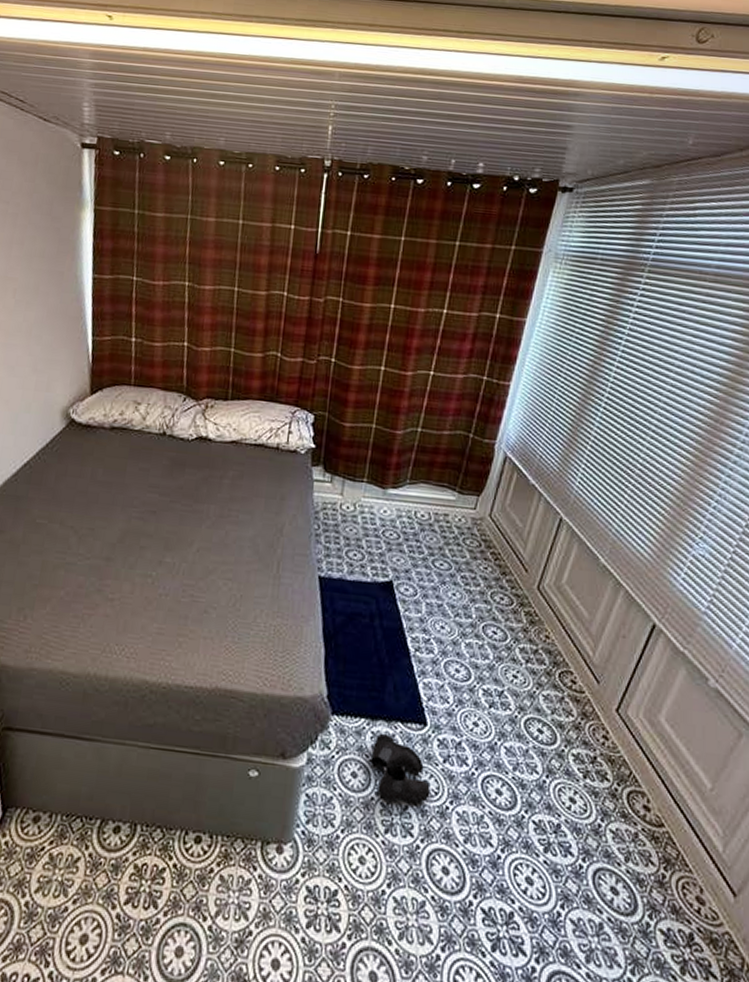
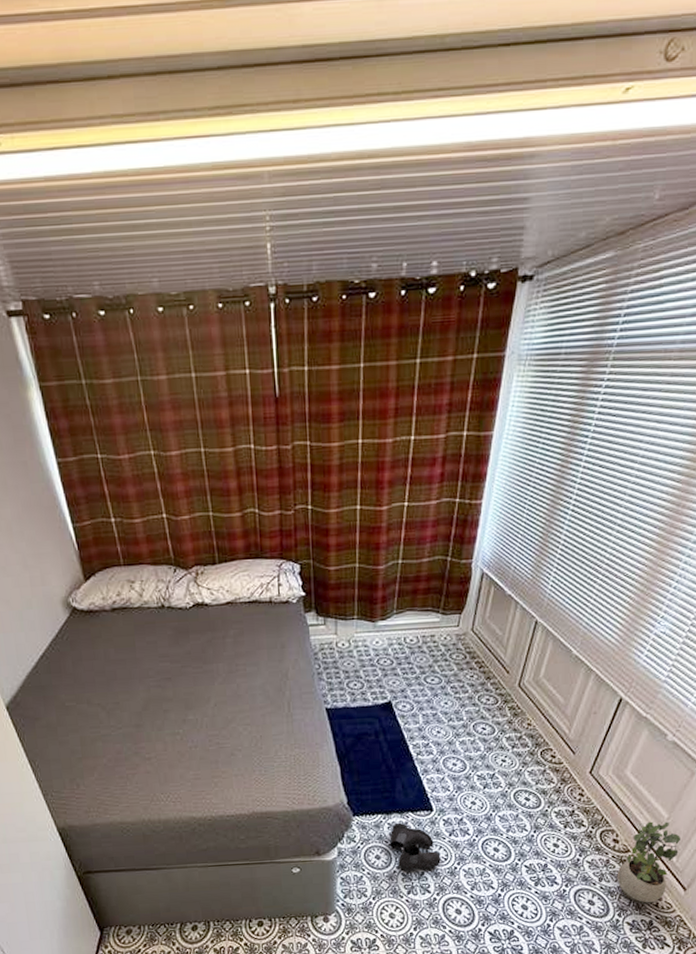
potted plant: none [647,789,727,908] -> present [617,821,680,905]

